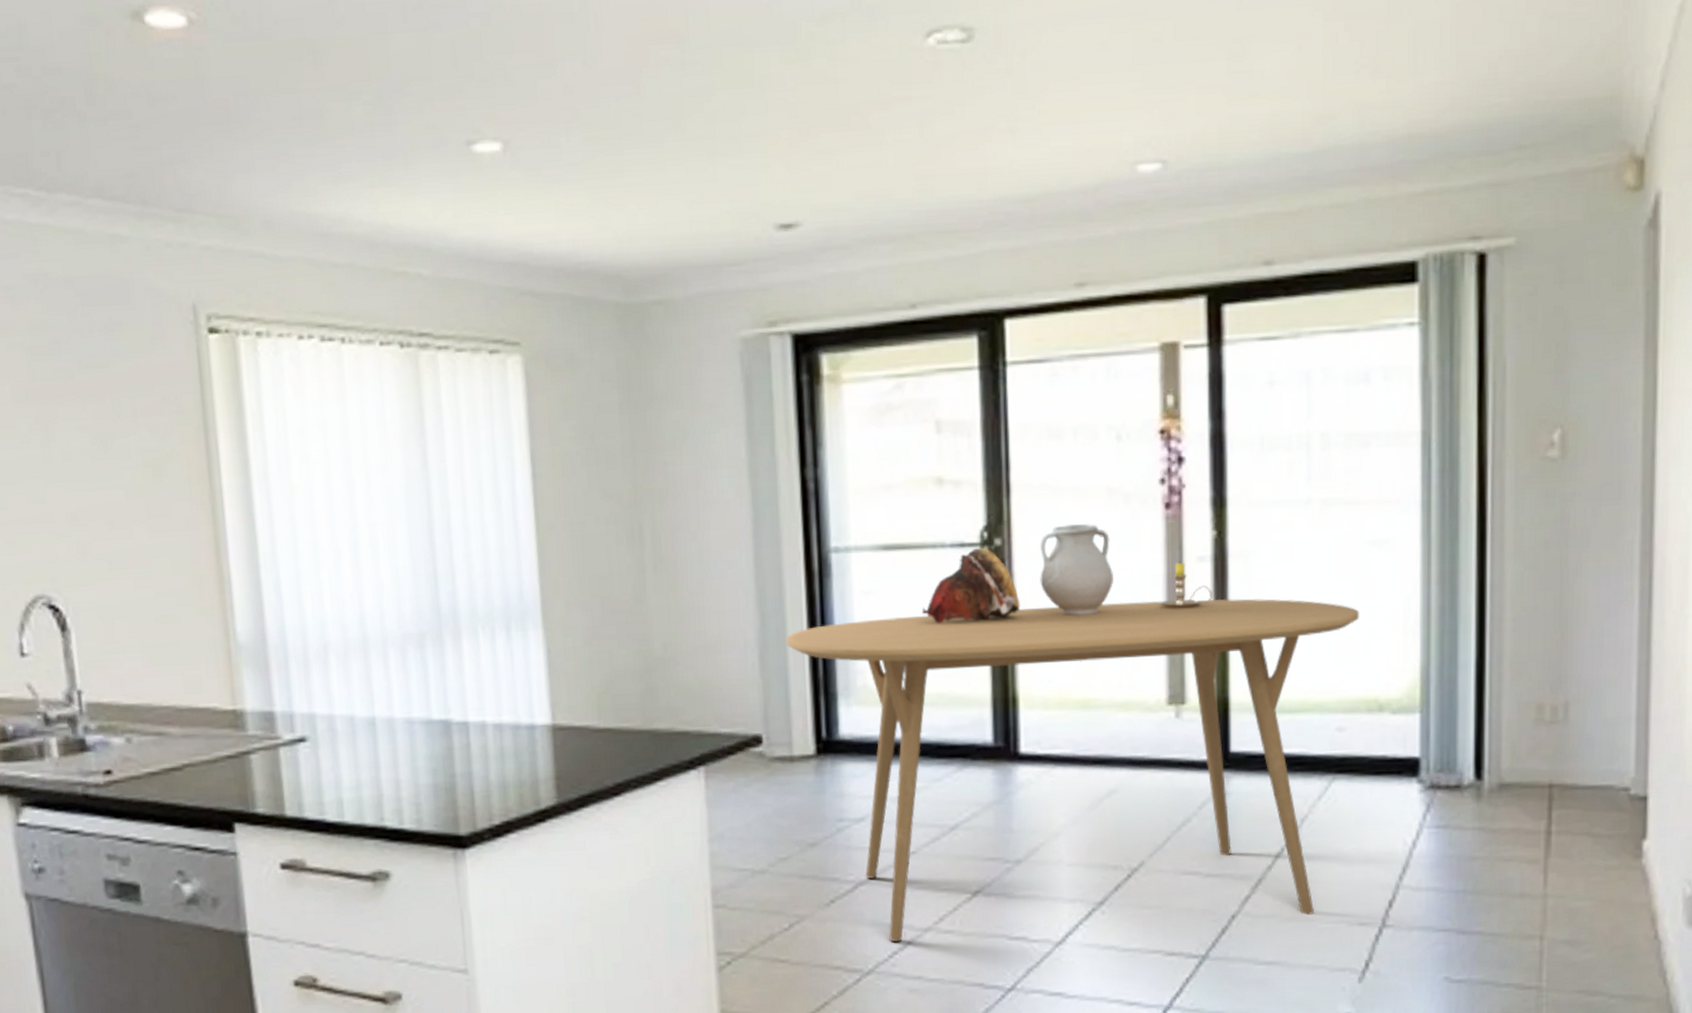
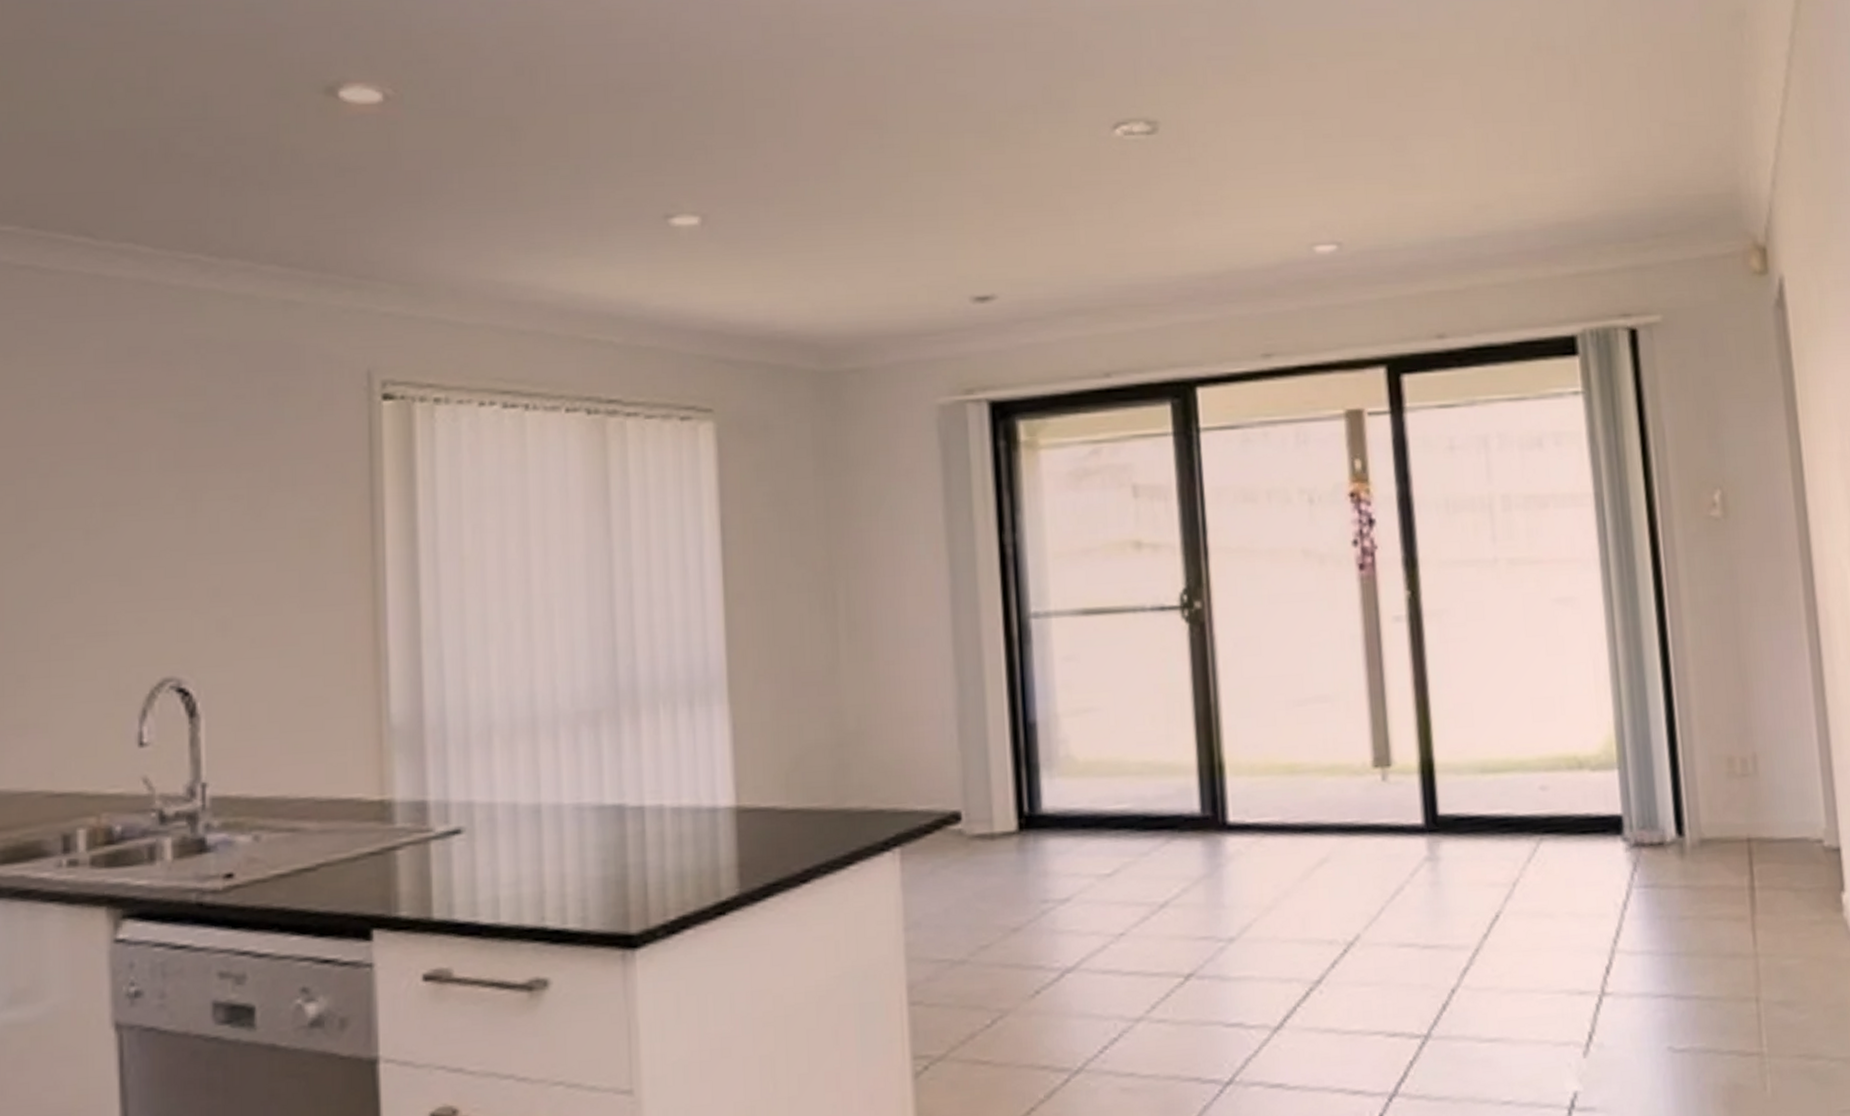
dining table: present [786,598,1360,942] -> none [985,657,1553,1035]
decorative bowl: present [921,547,1021,624] -> none [1123,610,1223,690]
vase: present [1040,523,1113,616] -> none [1239,585,1313,678]
candlestick: present [1158,561,1212,609] -> none [1358,621,1410,670]

